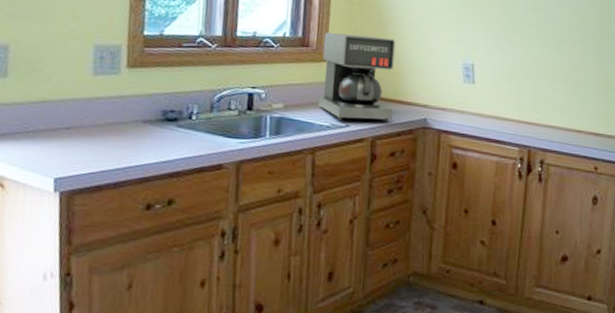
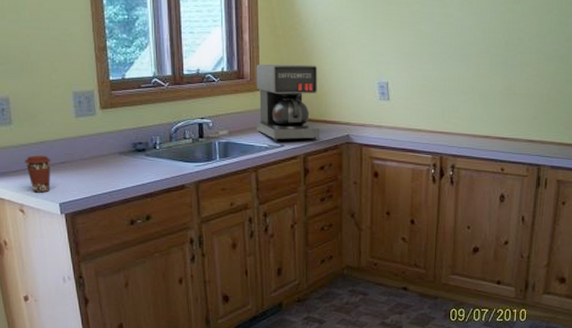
coffee cup: none [15,116,52,164] -> present [24,155,51,193]

